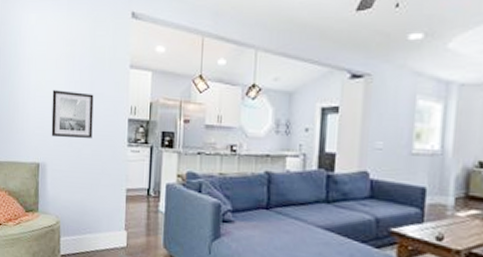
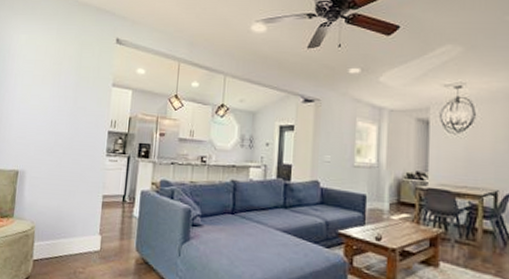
wall art: present [51,90,94,138] -> none [32,103,77,148]

